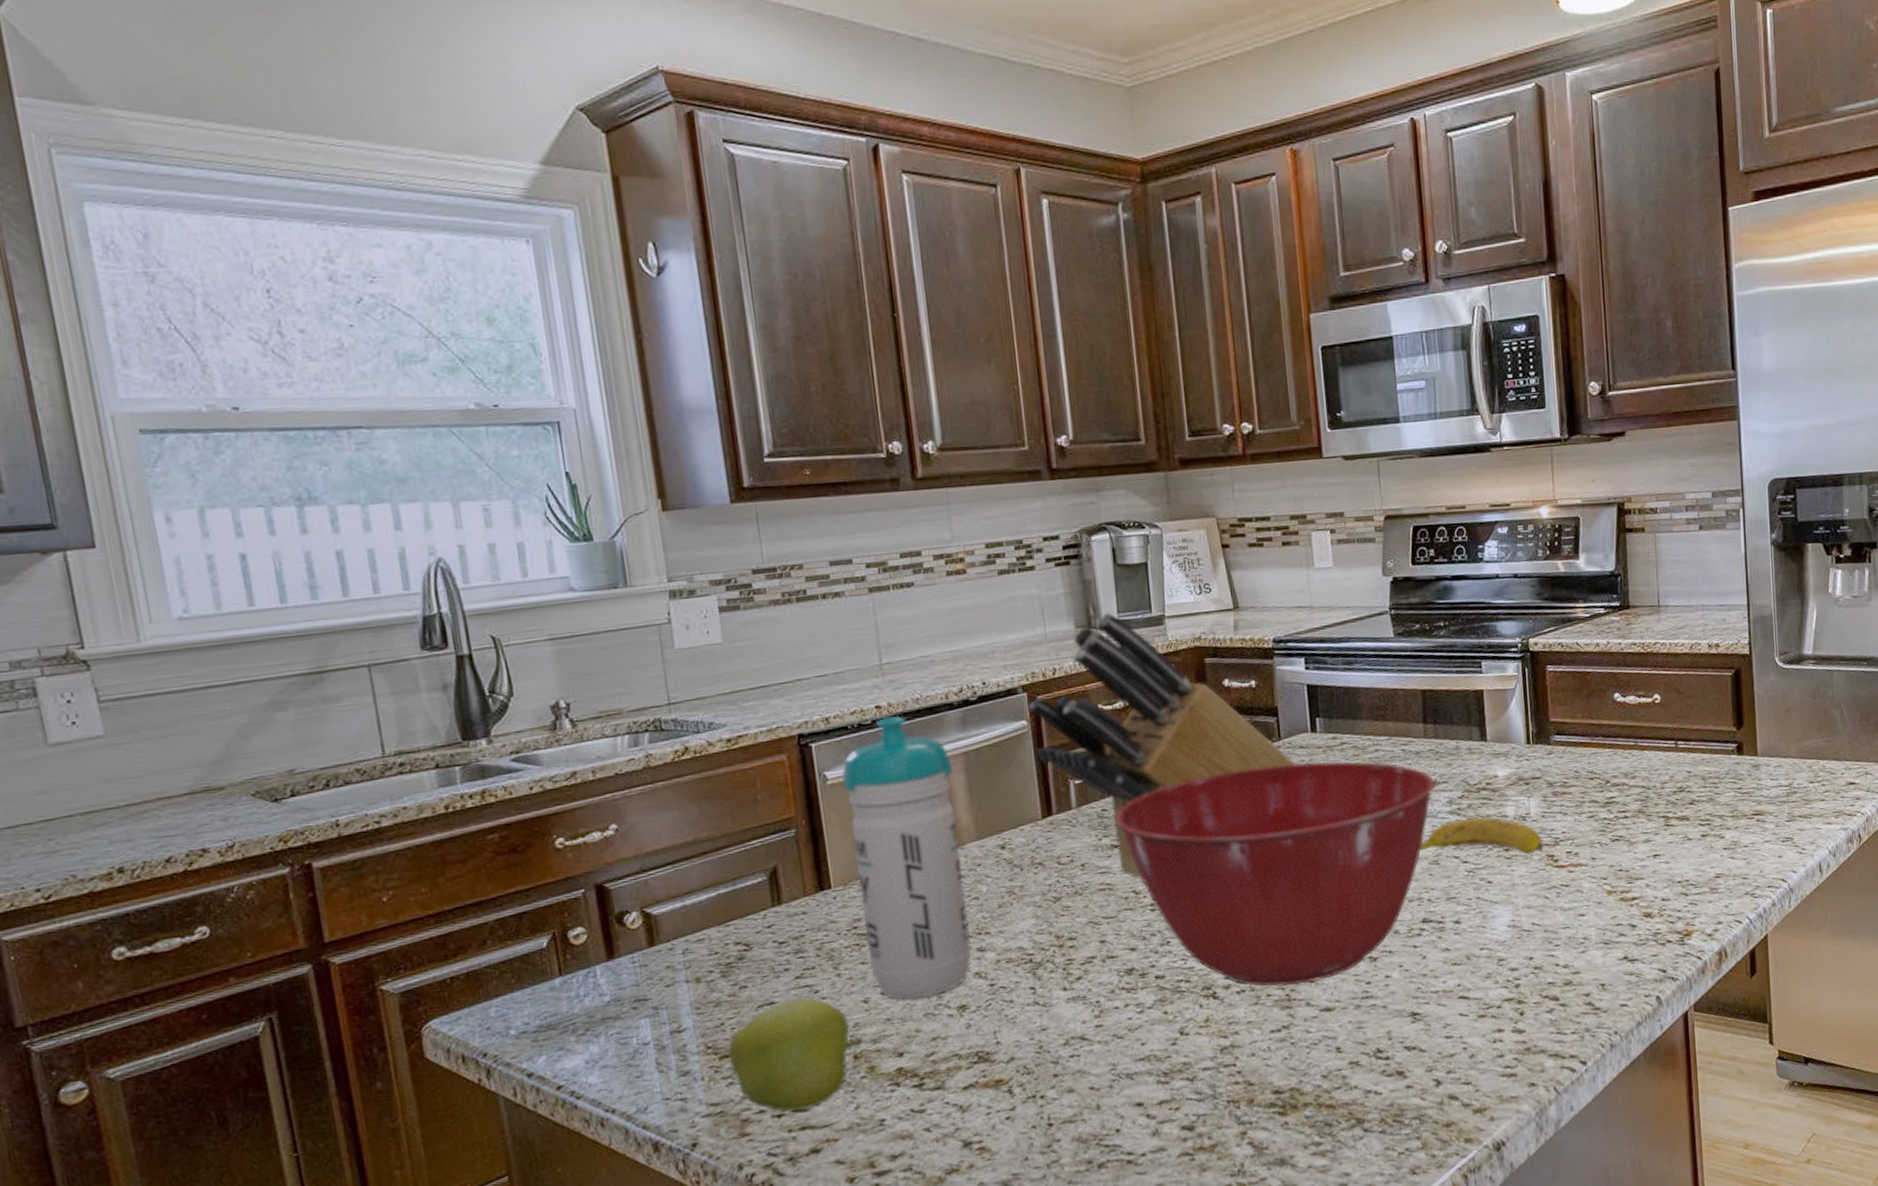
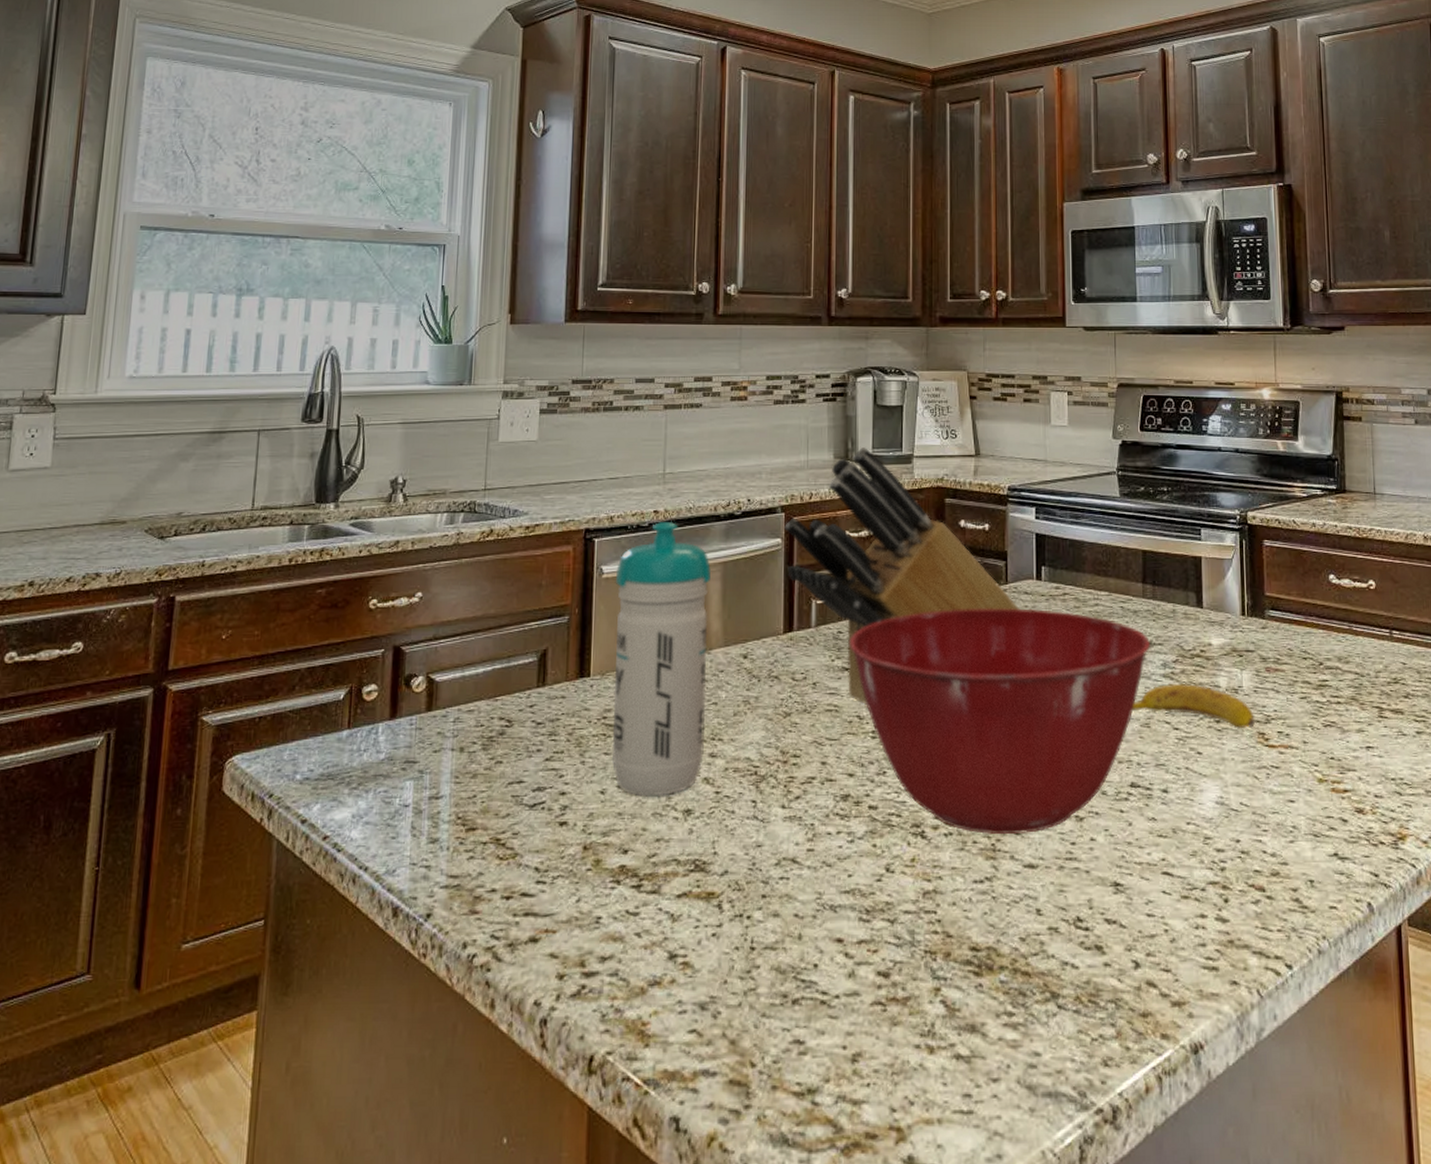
apple: present [727,997,865,1112] -> none [474,780,596,896]

